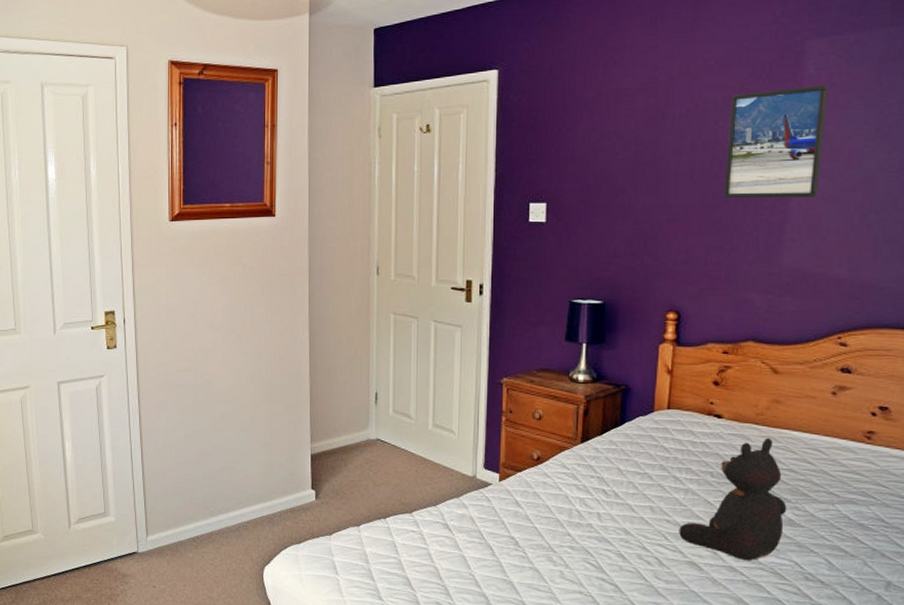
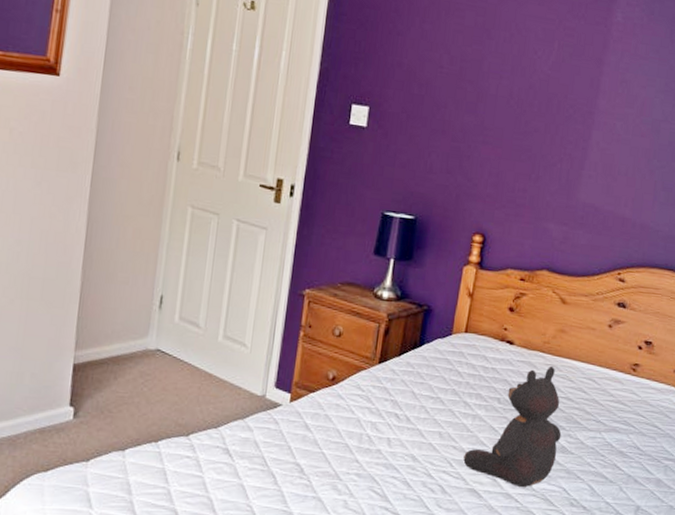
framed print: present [723,85,828,199] -> none [535,28,631,139]

